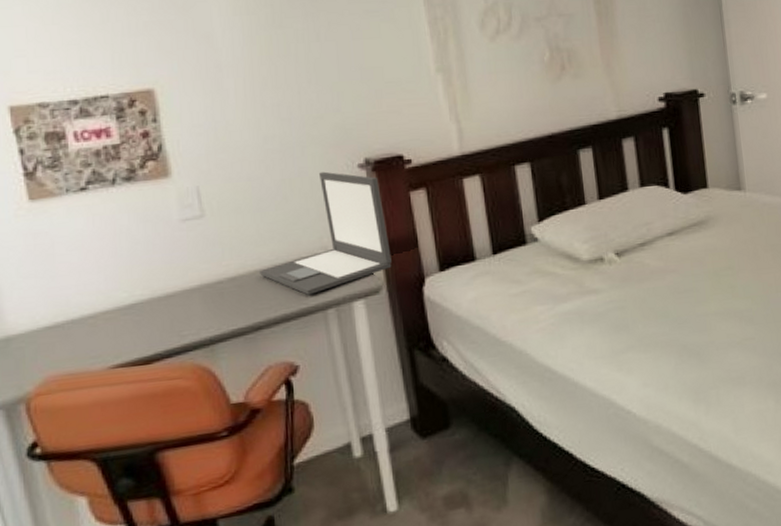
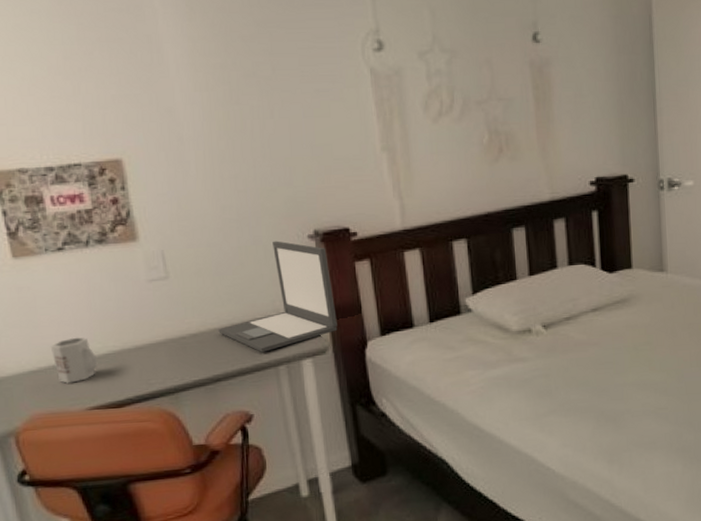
mug: none [70,286,123,339] -> present [51,337,98,383]

